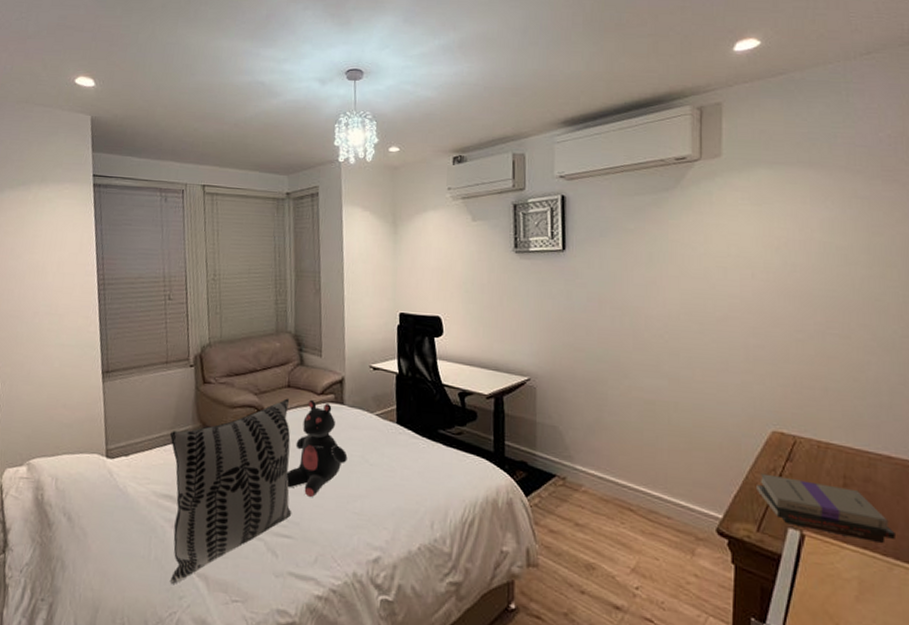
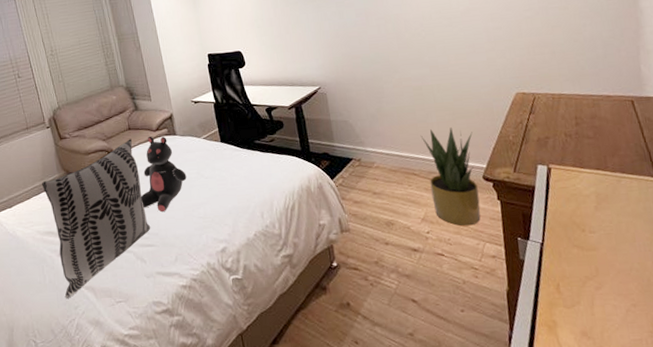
planter: none [645,457,711,590] -> present [420,127,481,226]
books: present [756,473,895,544] -> none [509,126,620,164]

